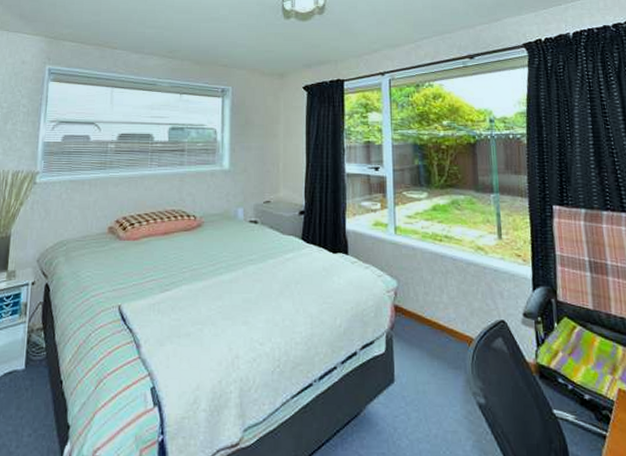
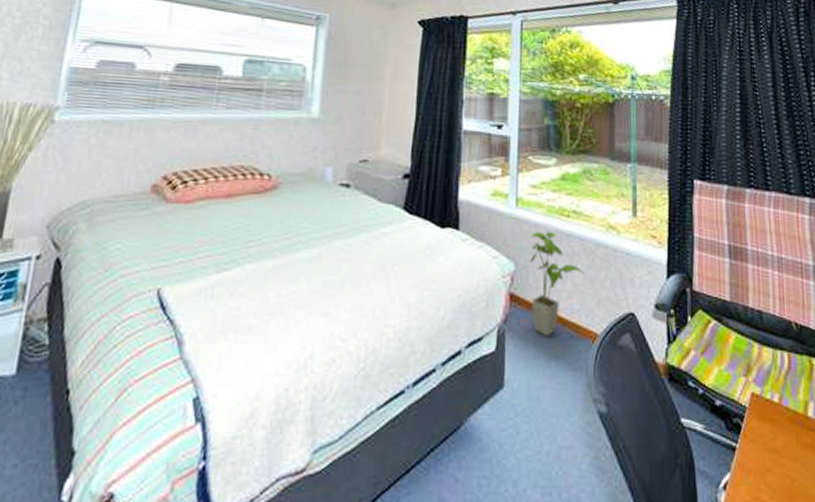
house plant: none [409,254,458,340] -> present [529,231,584,336]

